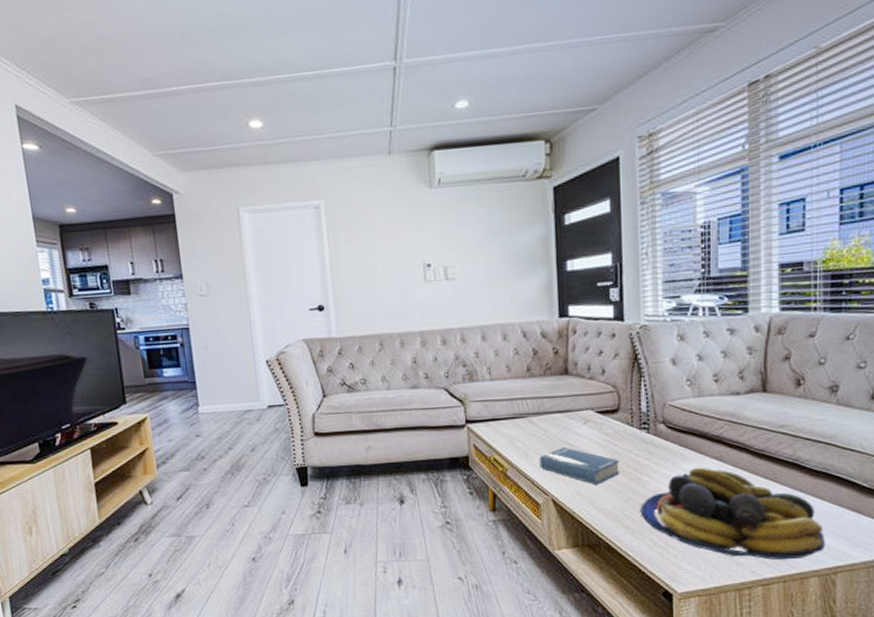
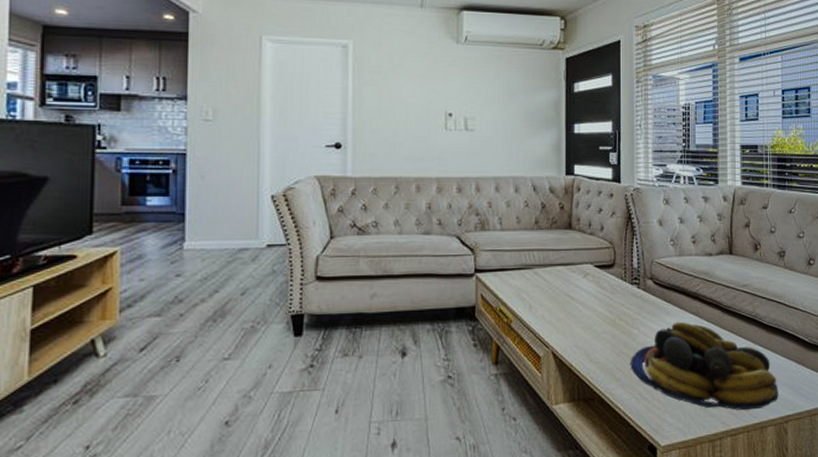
hardback book: present [539,446,621,485] -> none [542,299,614,338]

